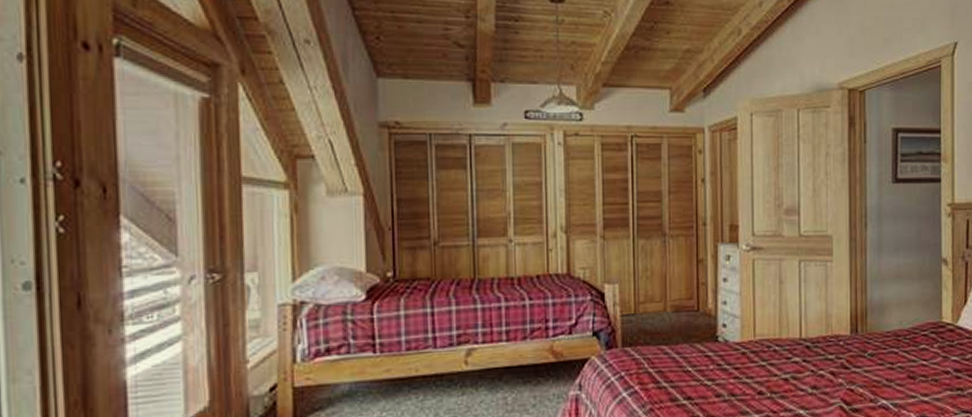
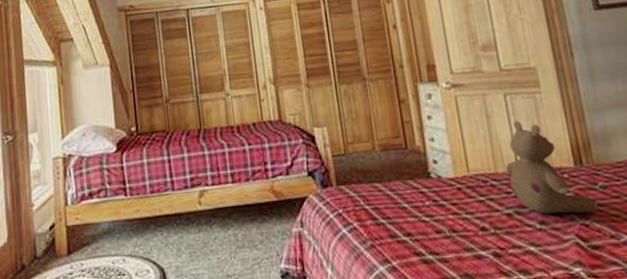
stuffed bear: none [789,288,863,380] -> present [505,121,597,214]

